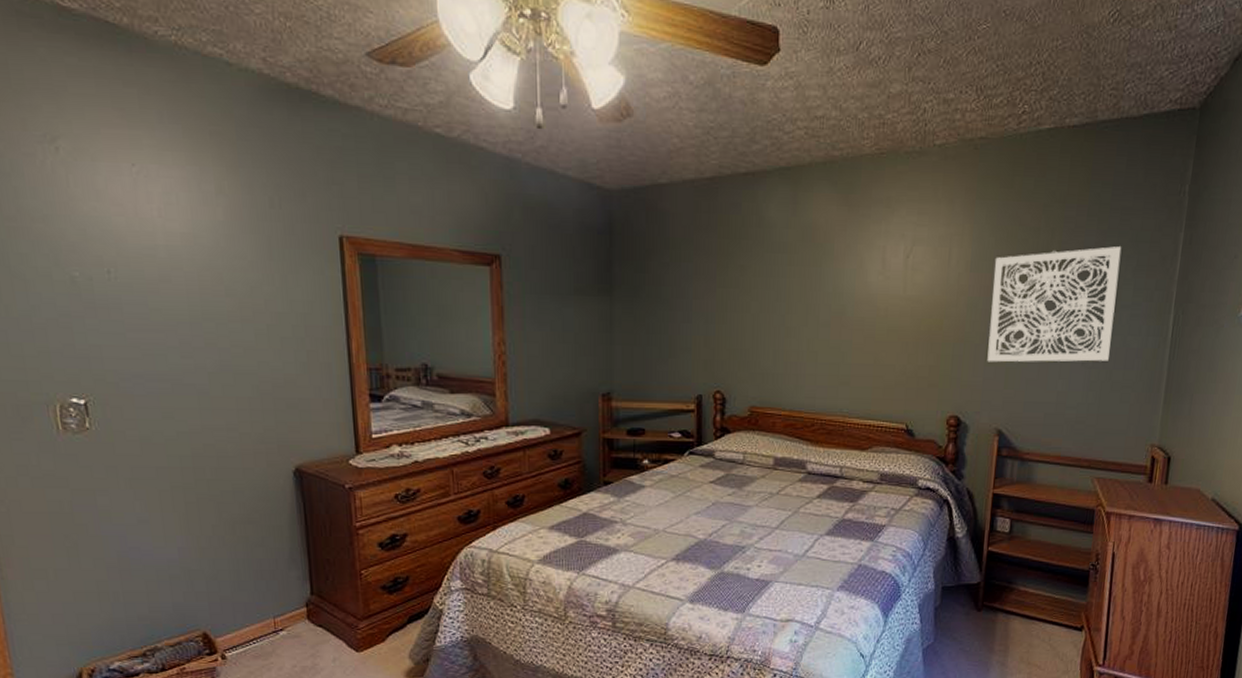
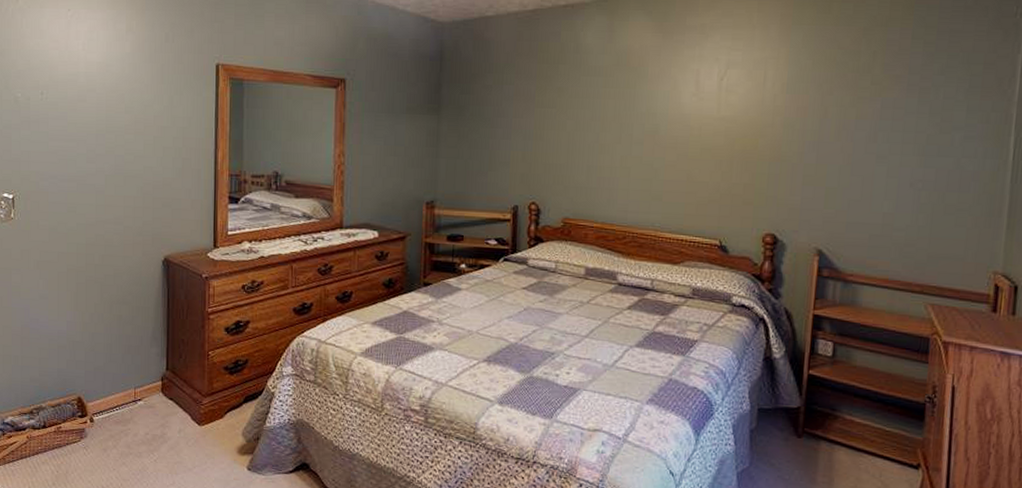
wall art: present [987,246,1122,363] -> none [805,68,952,183]

